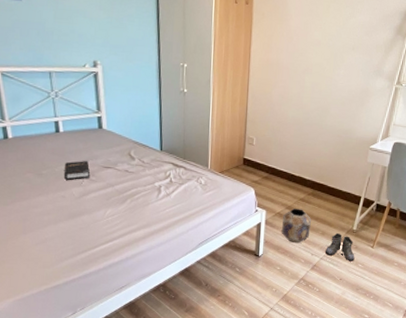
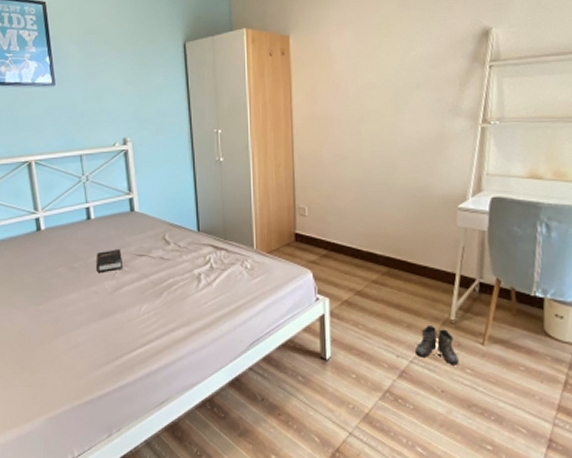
planter: present [281,209,311,244] -> none [351,294,391,341]

